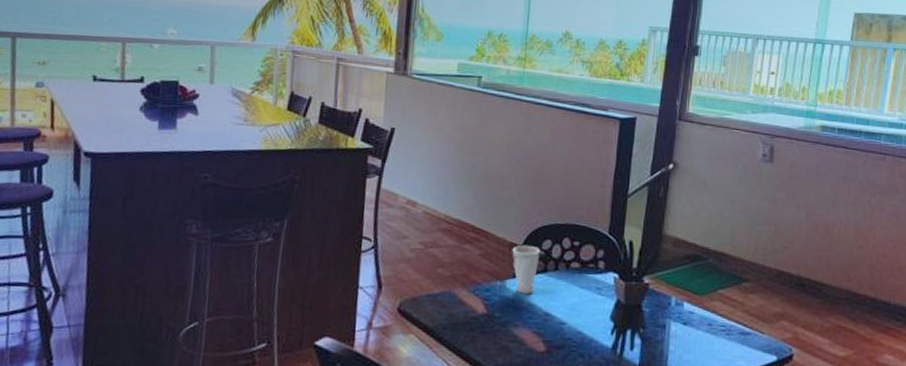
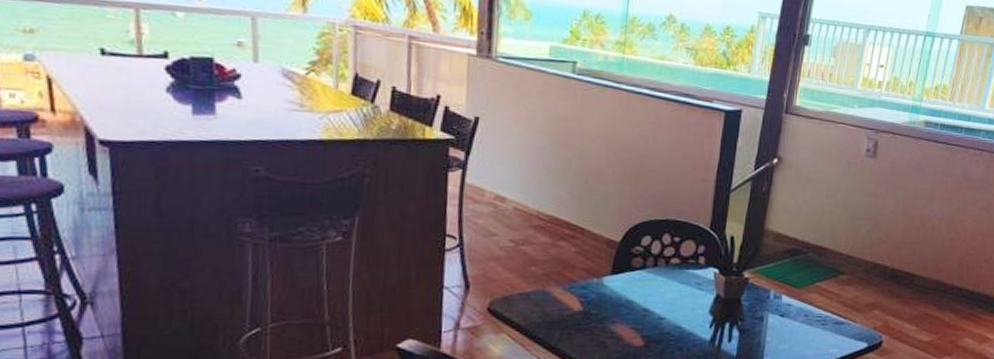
cup: present [512,245,540,295] -> none [609,241,639,291]

